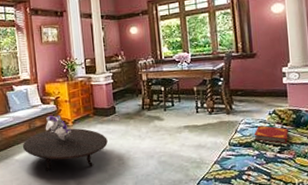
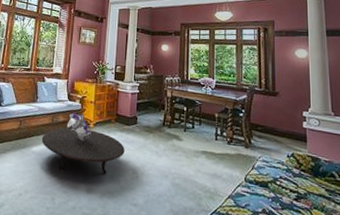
hardback book: present [254,126,289,144] -> none [271,167,307,192]

